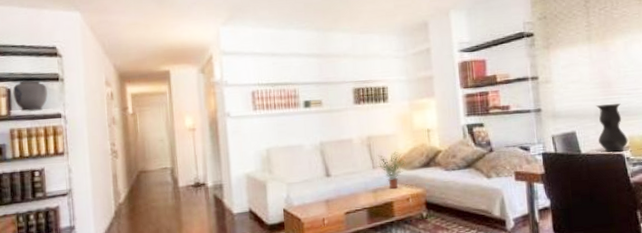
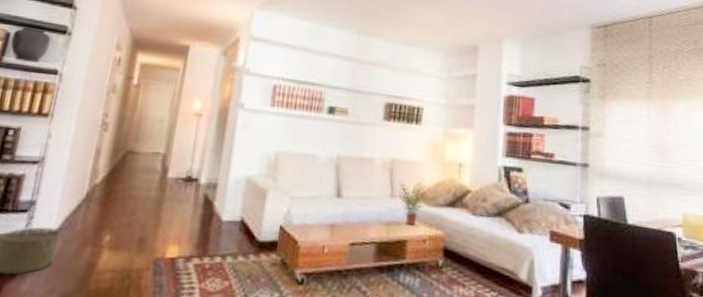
vase: present [596,104,628,153] -> none [647,171,682,230]

